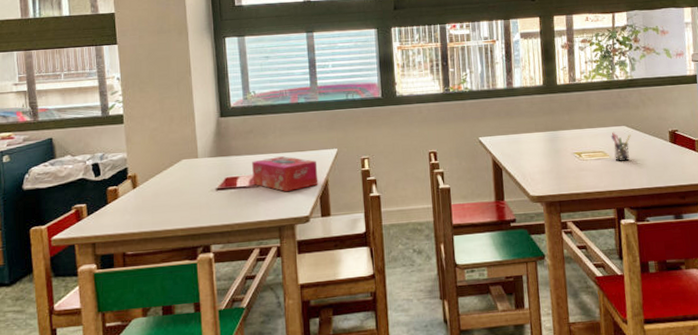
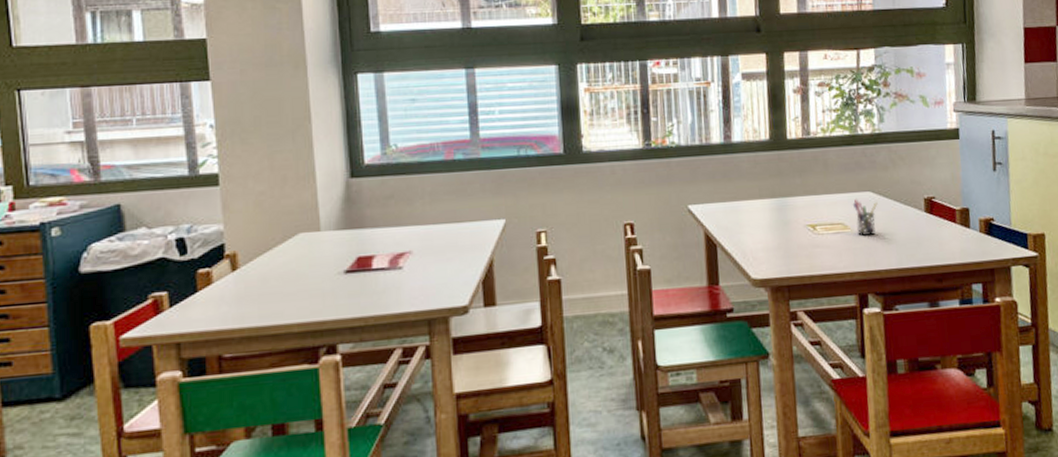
tissue box: present [252,156,319,192] -> none [393,229,481,275]

